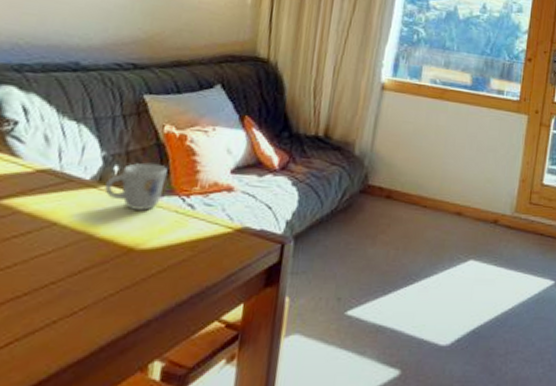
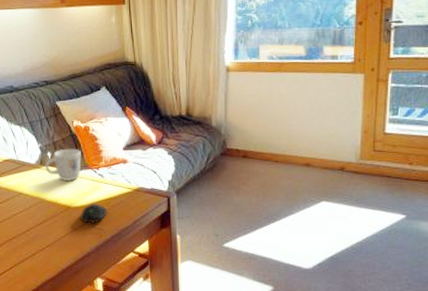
computer mouse: none [145,245,192,291] -> present [80,203,108,233]

